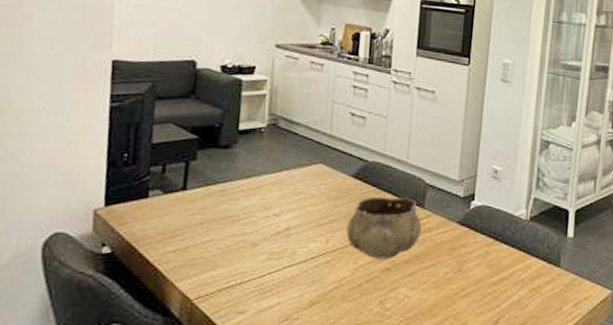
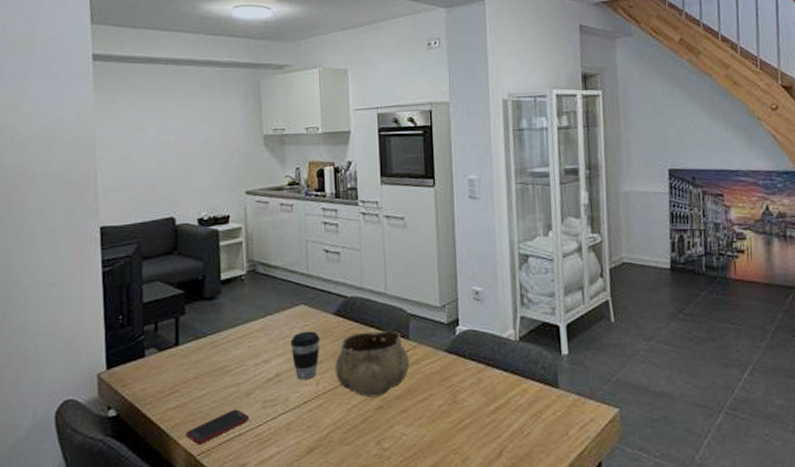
cell phone: none [183,258,254,288] -> present [185,409,250,444]
coffee cup: none [304,189,336,237] -> present [290,331,320,380]

